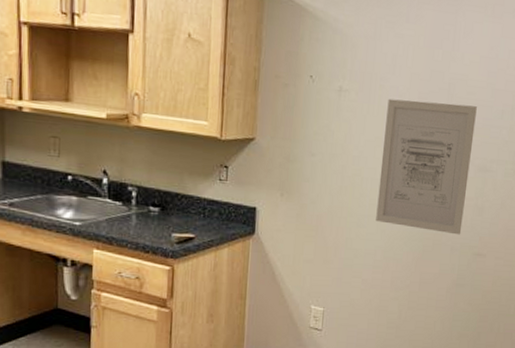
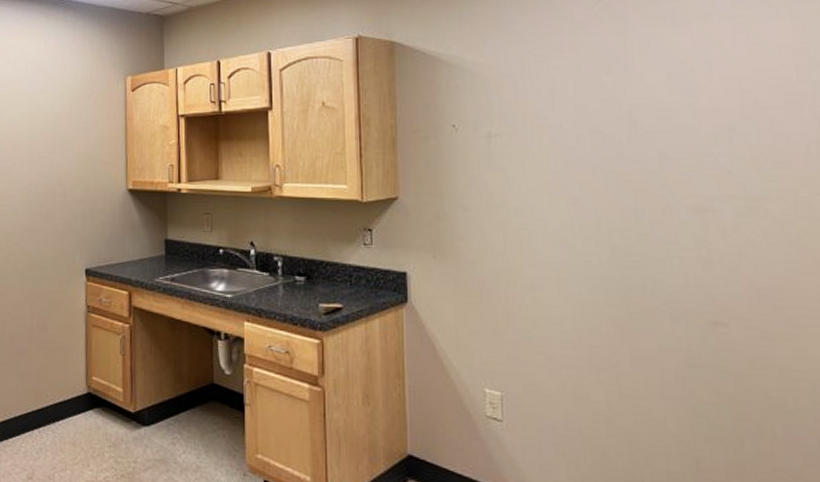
wall art: present [376,98,477,235] -> none [550,133,683,297]

